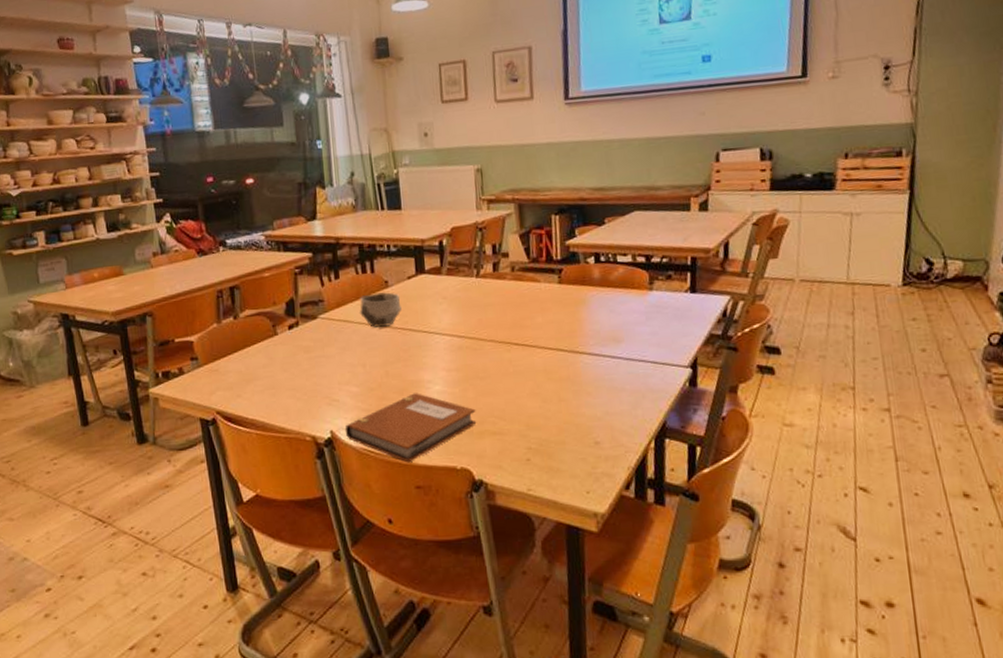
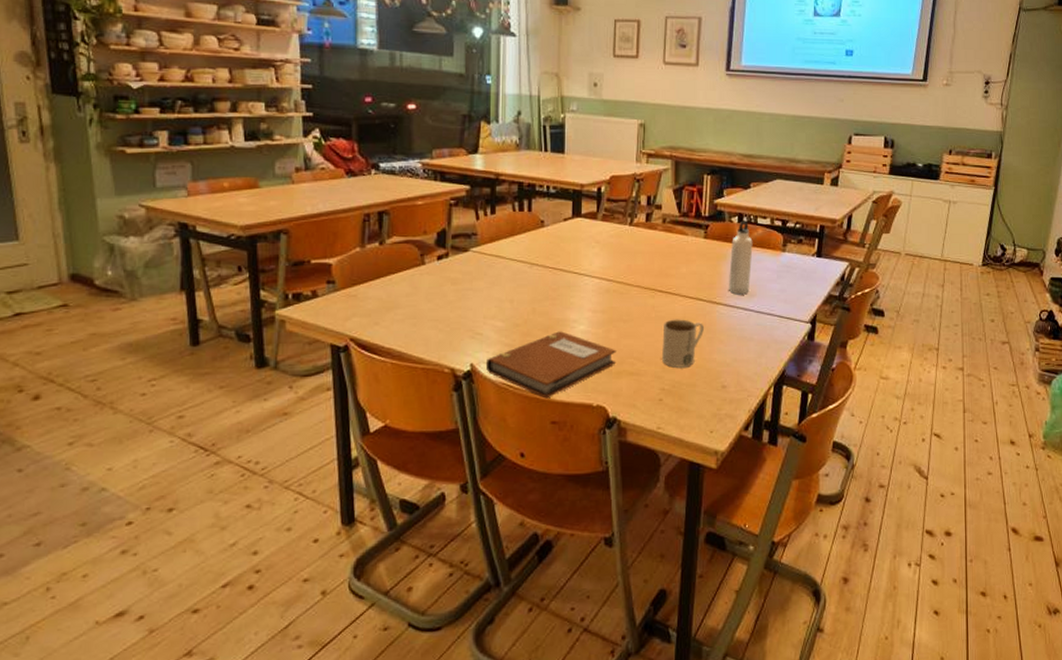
ceramic bowl: present [360,291,402,327] -> none [513,230,555,265]
mug: none [523,372,569,425] -> present [662,319,705,368]
water bottle: none [589,260,616,342] -> present [728,220,753,295]

